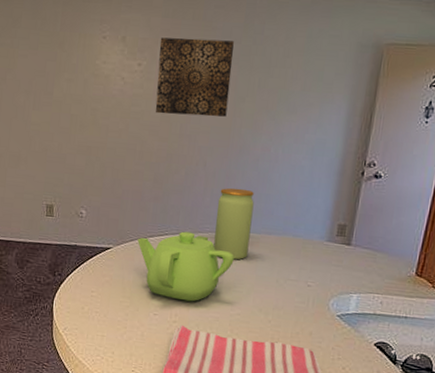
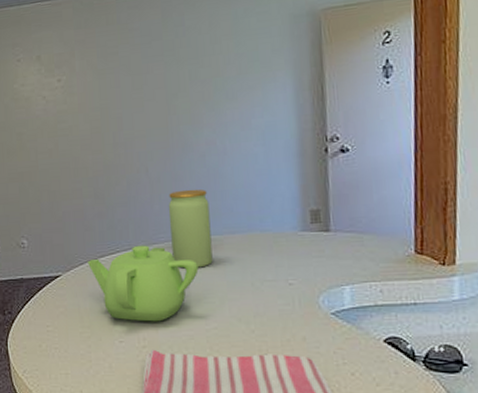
wall art: present [155,37,234,117] -> none [76,38,161,127]

